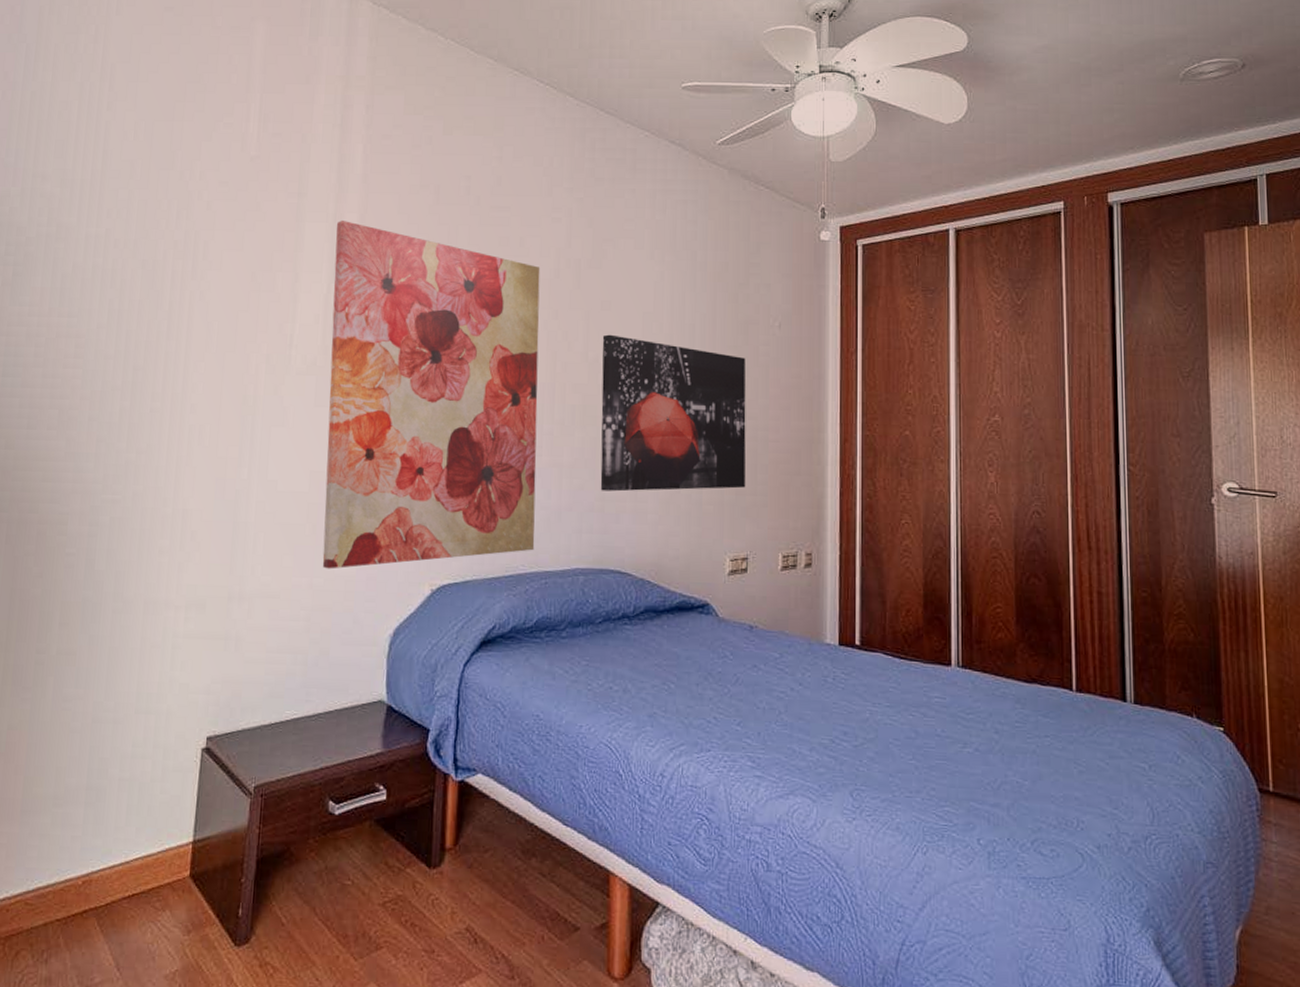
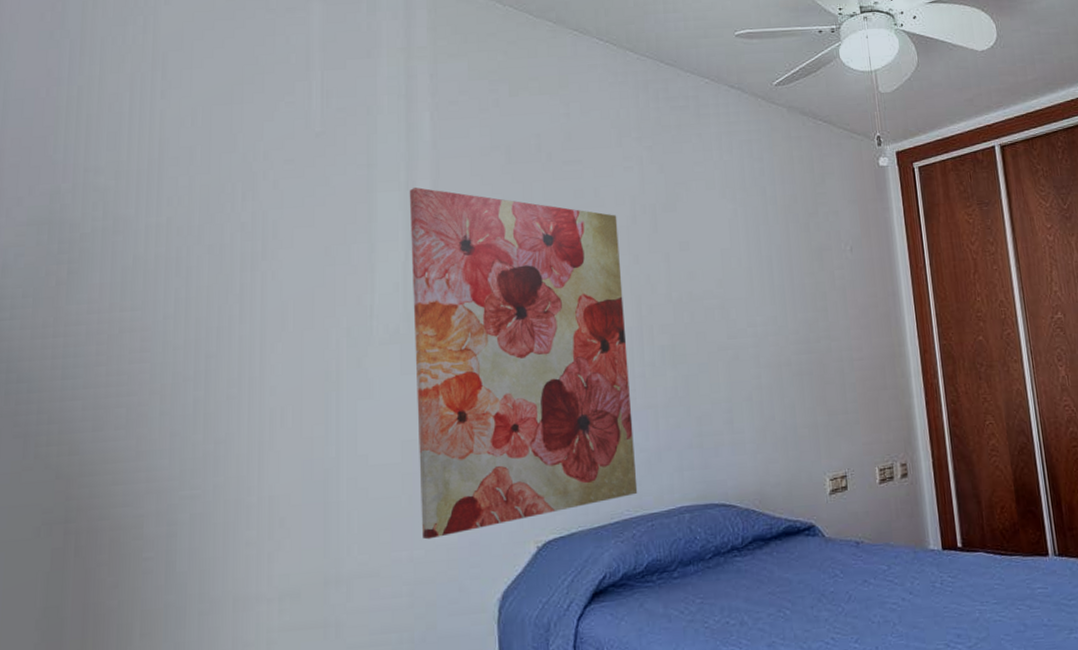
wall art: present [600,334,746,492] -> none [684,273,837,427]

